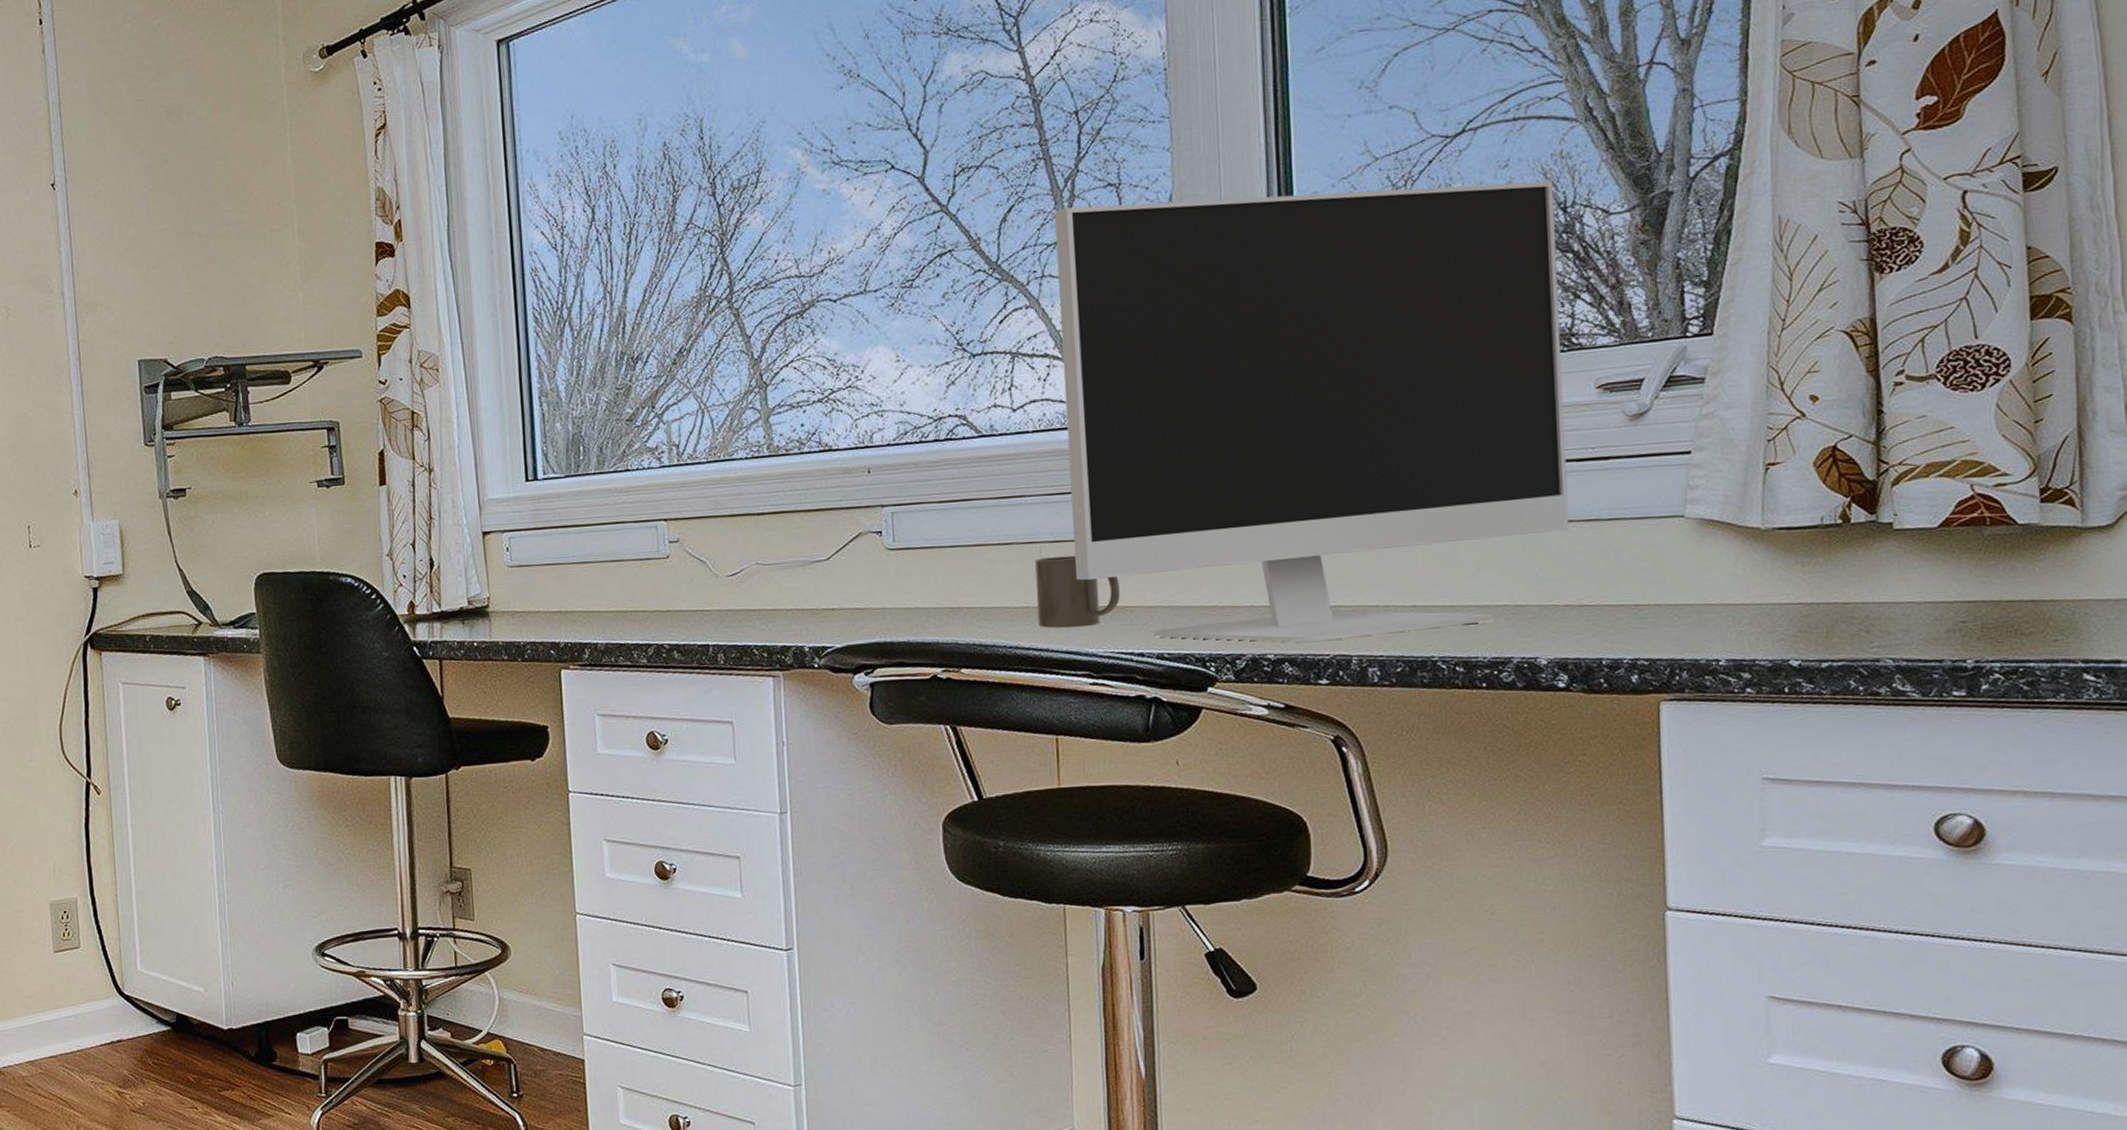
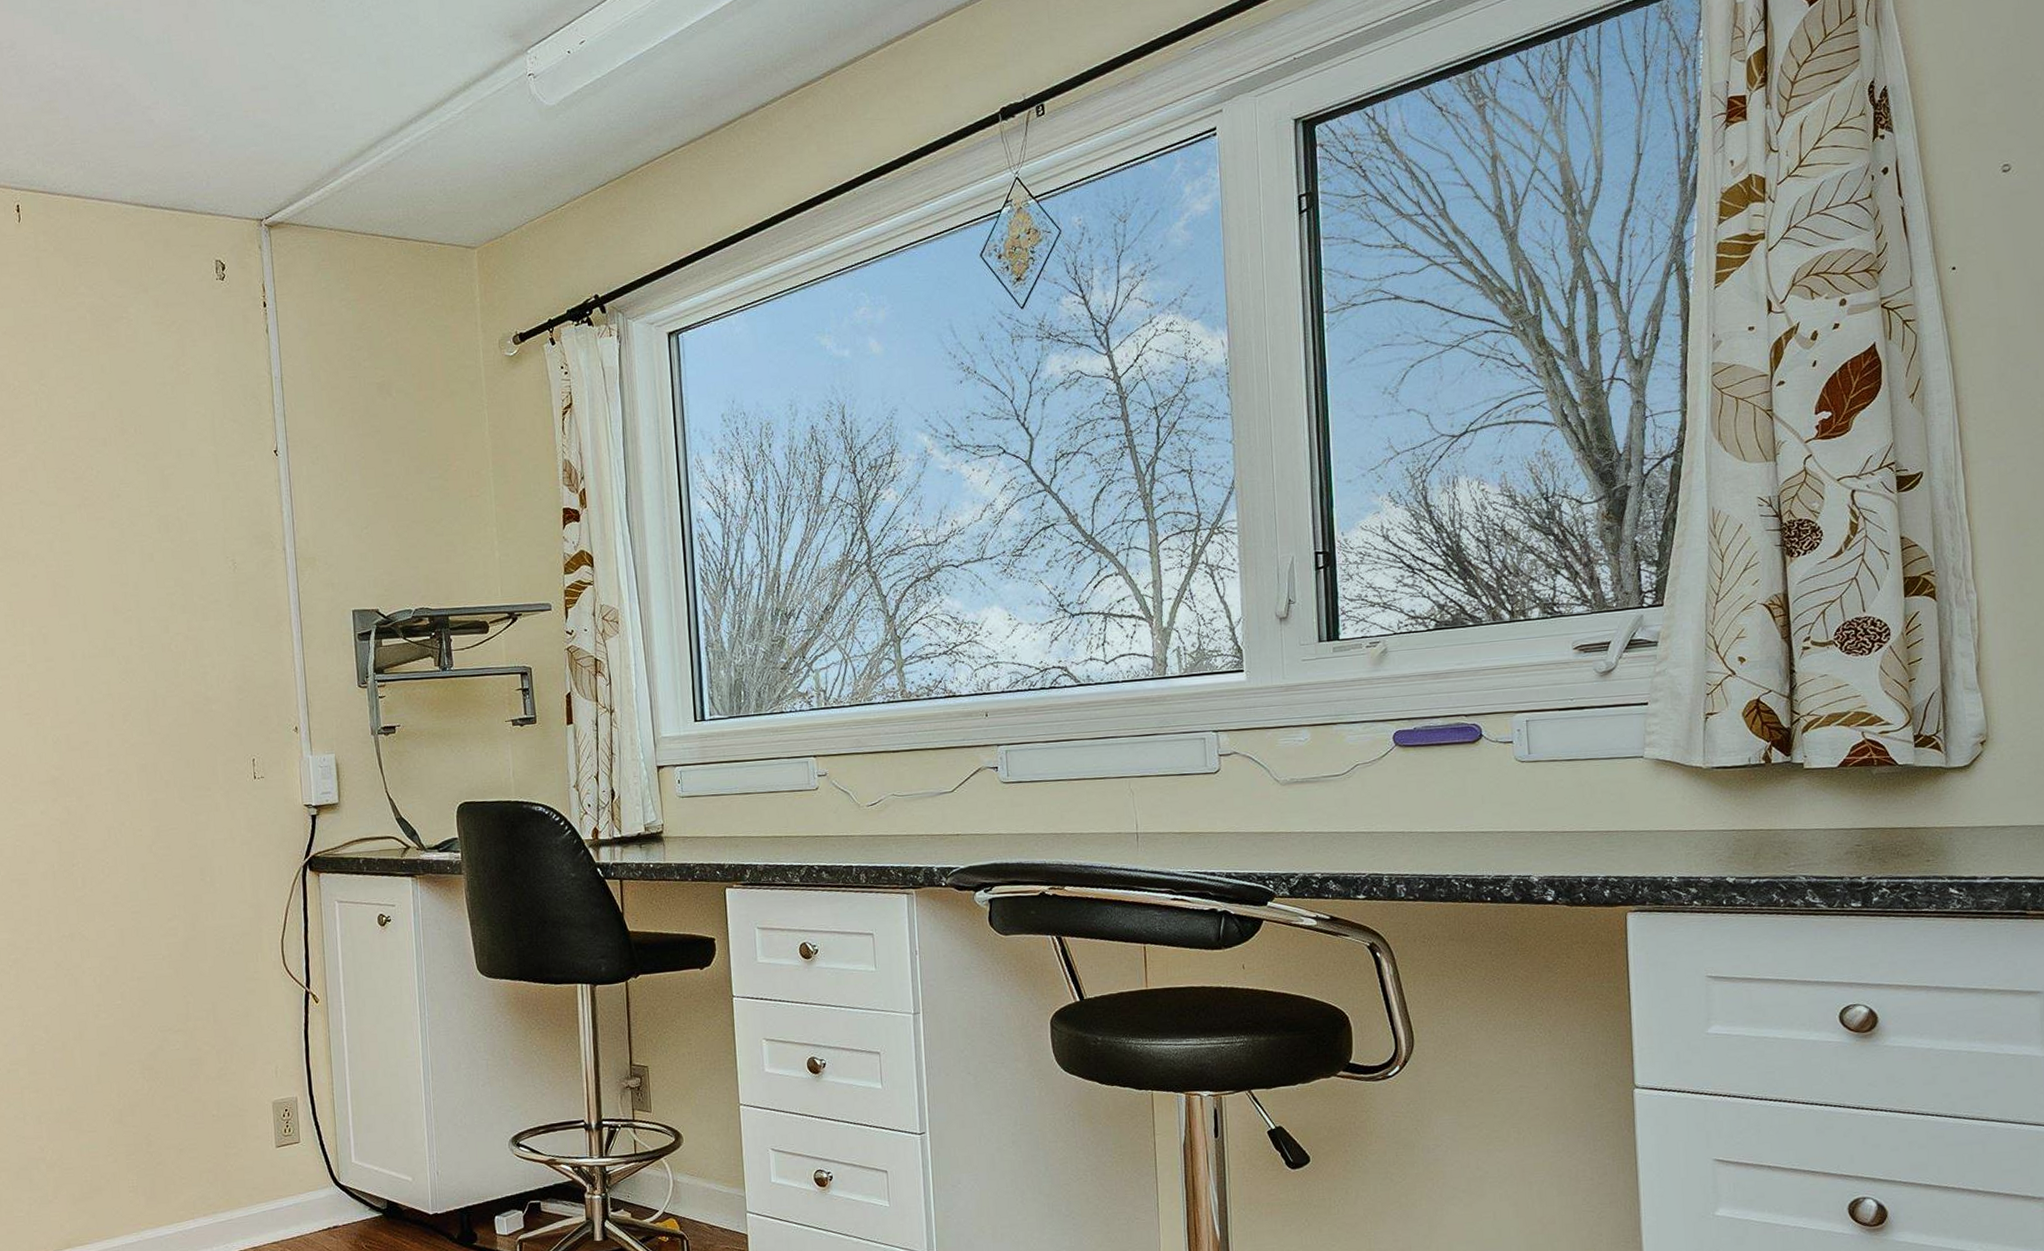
mug: present [1034,555,1120,629] -> none [1124,788,1195,852]
computer monitor: present [1054,181,1570,643] -> none [1138,475,1554,864]

